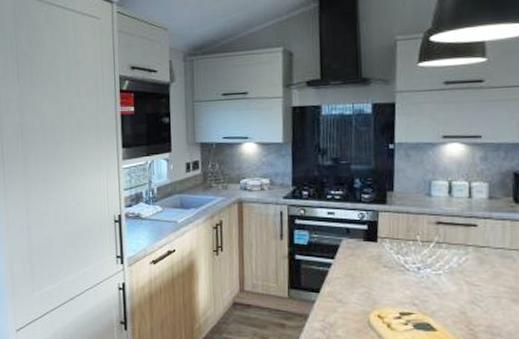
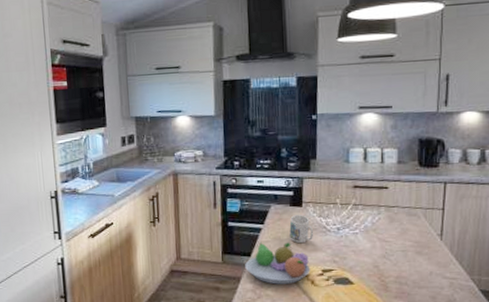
fruit bowl: none [313,278,386,326] -> present [245,242,311,284]
mug: none [363,251,391,281] -> present [289,215,314,243]

